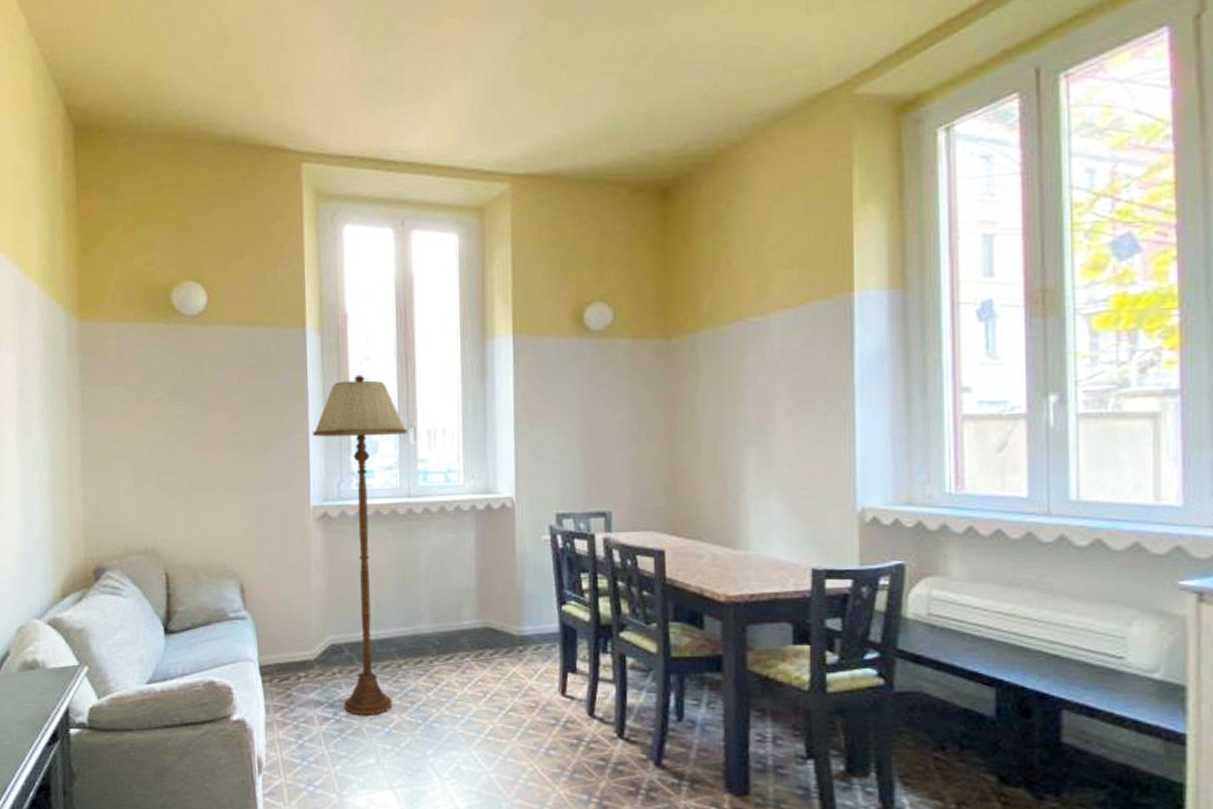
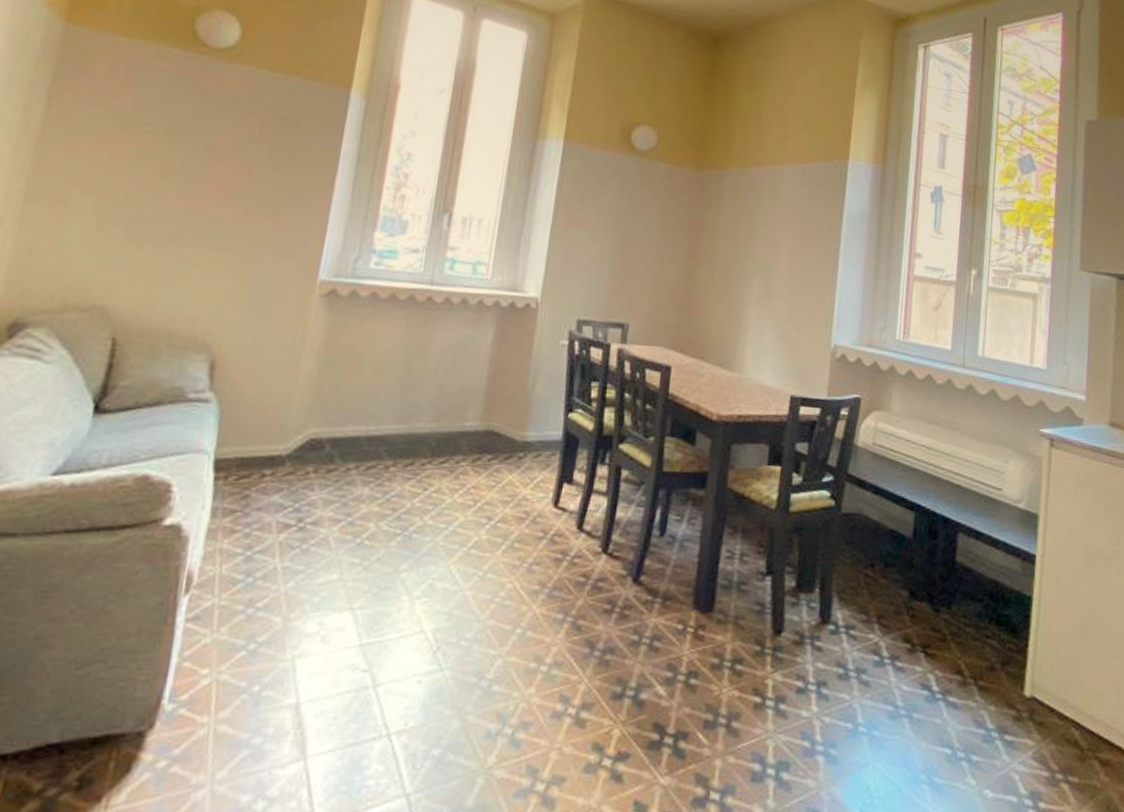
floor lamp: present [313,374,408,716] -> none [312,148,442,524]

